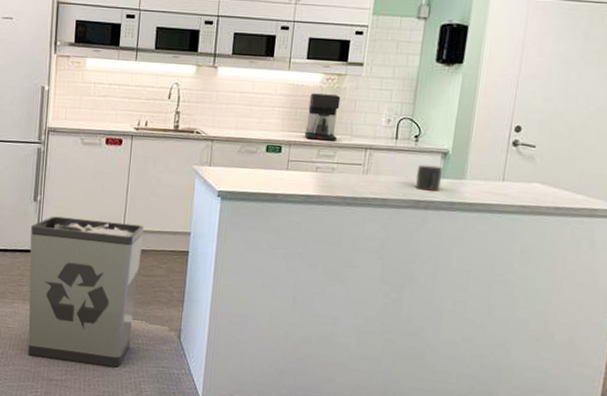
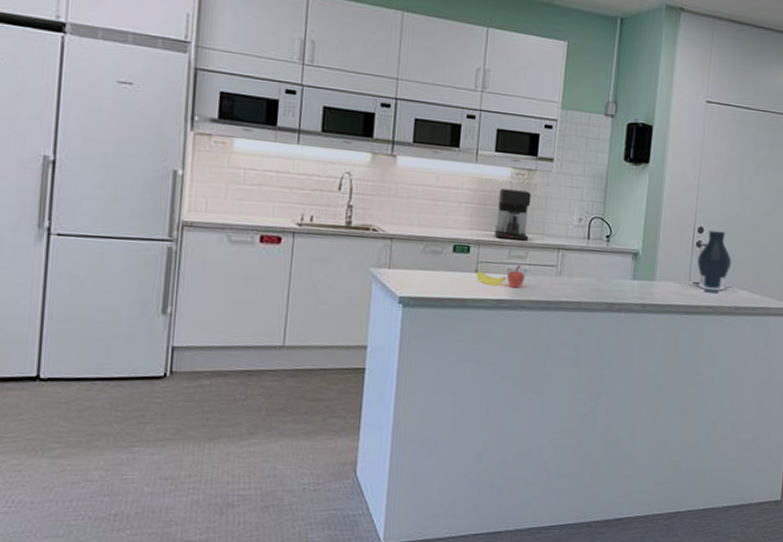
recycling bin: present [27,216,144,368] -> none [152,332,309,516]
fruit: none [284,163,332,185] -> present [474,264,525,288]
mug: present [415,164,443,191] -> none [608,265,634,293]
vase: none [512,129,553,195] -> present [697,230,732,295]

